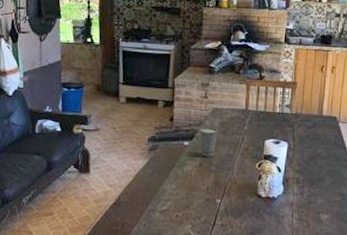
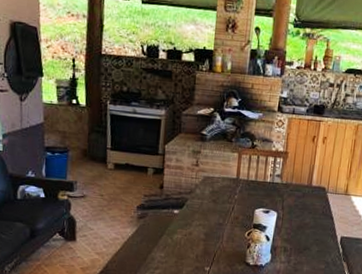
cup: present [199,127,219,157] -> none [190,195,209,226]

